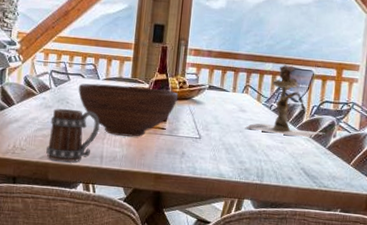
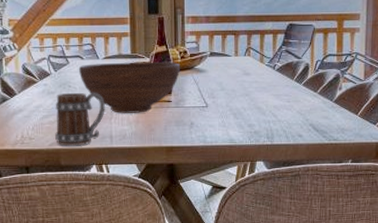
hookah: present [245,65,325,138] -> none [250,22,331,94]

